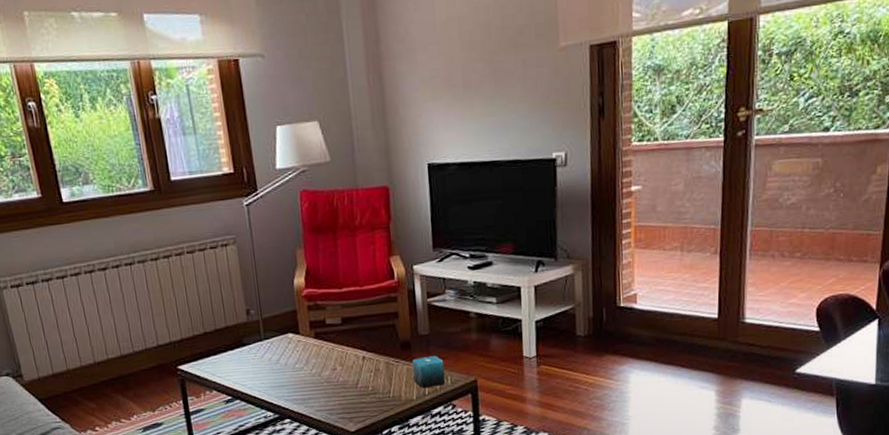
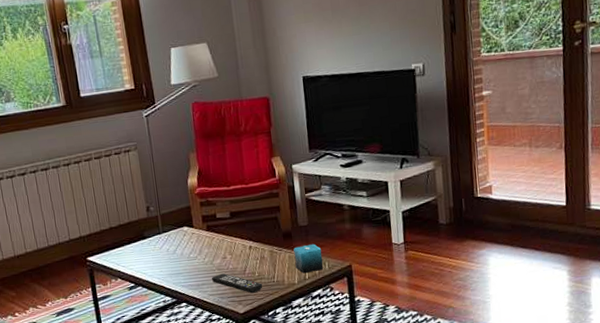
remote control: none [318,387,377,410] -> present [211,273,263,294]

